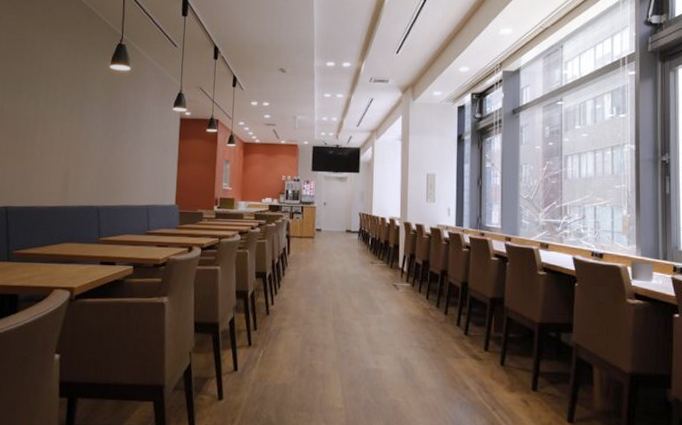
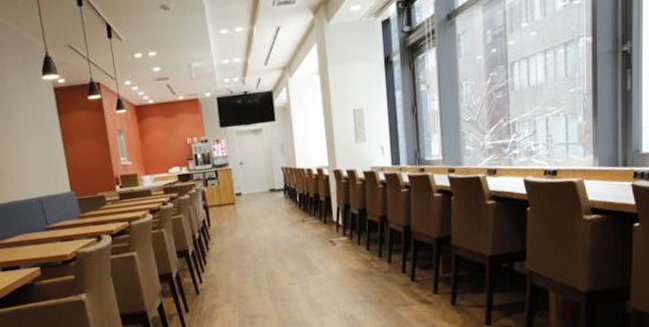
mug: present [630,261,654,283] -> none [587,171,613,195]

